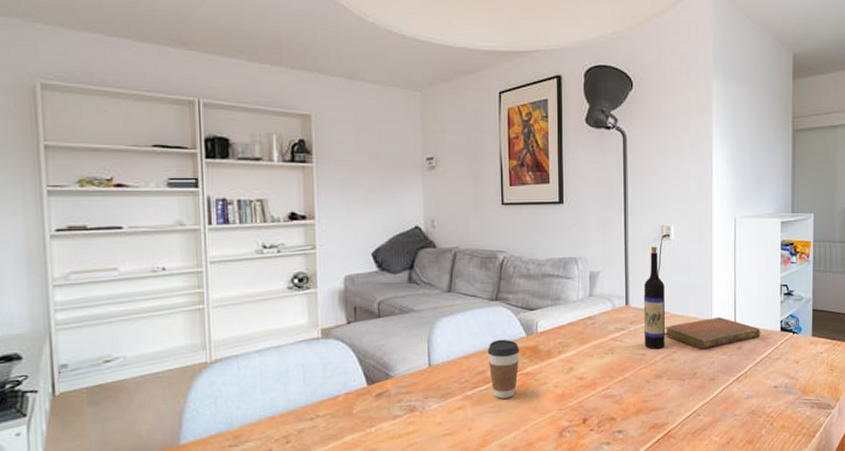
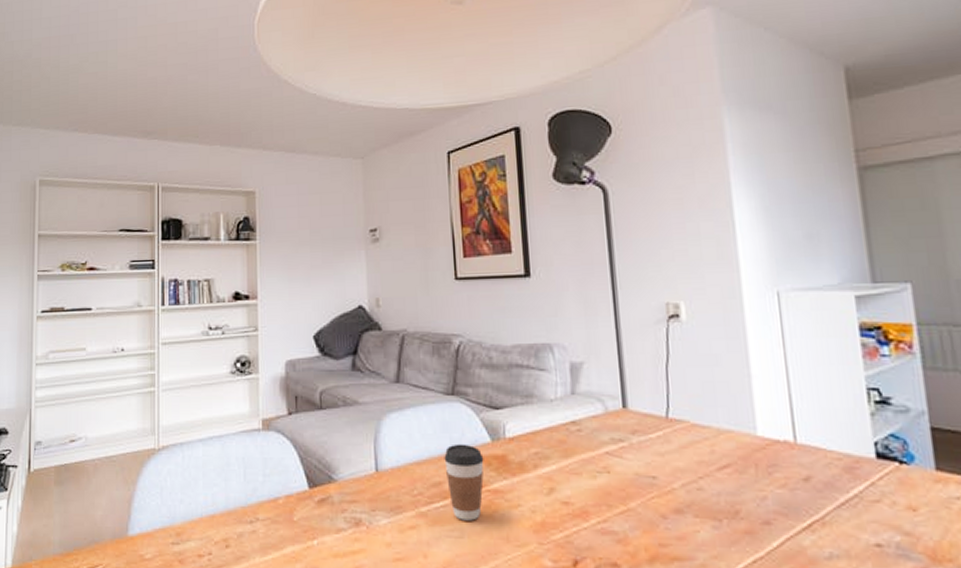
wine bottle: present [643,246,665,349] -> none [647,330,686,471]
notebook: present [664,316,761,350] -> none [682,430,842,477]

